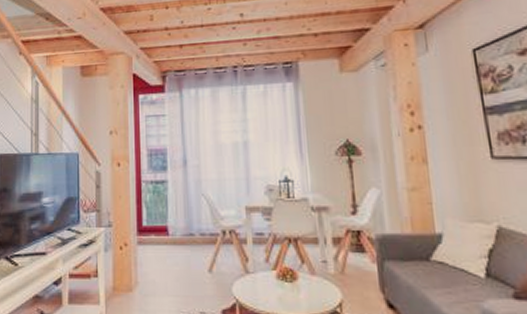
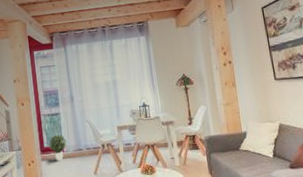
potted plant: none [149,210,174,247] -> present [49,134,67,161]

